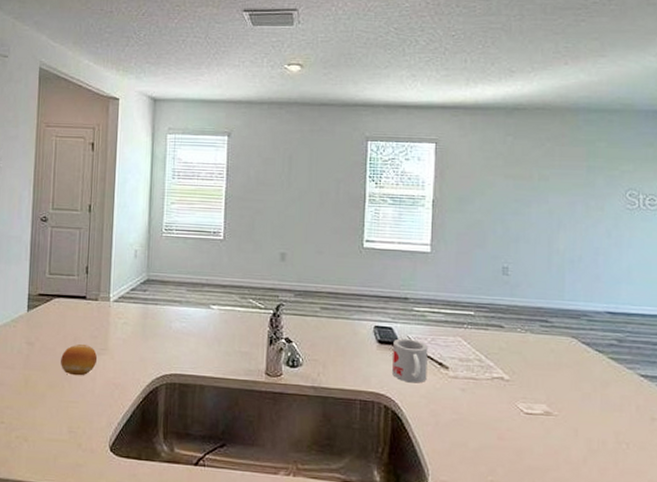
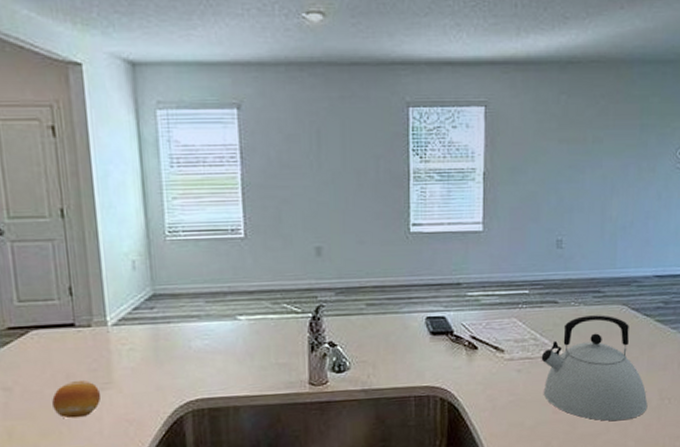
mug: present [392,338,428,383] -> none [447,326,483,372]
kettle: none [486,343,603,460] -> present [541,315,648,422]

